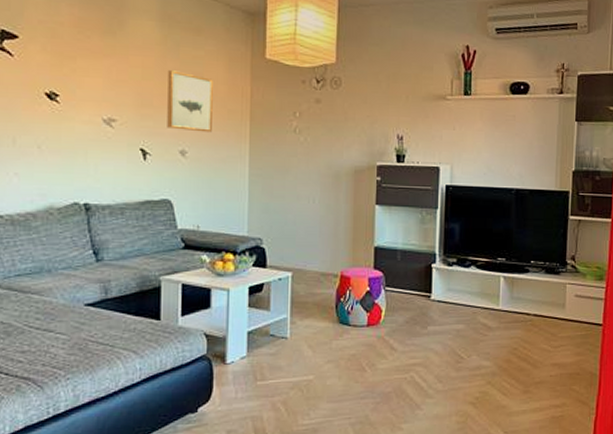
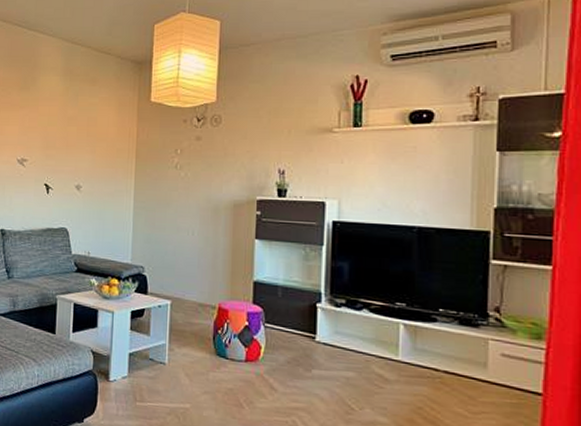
wall art: present [167,70,213,133] -> none [66,117,105,170]

